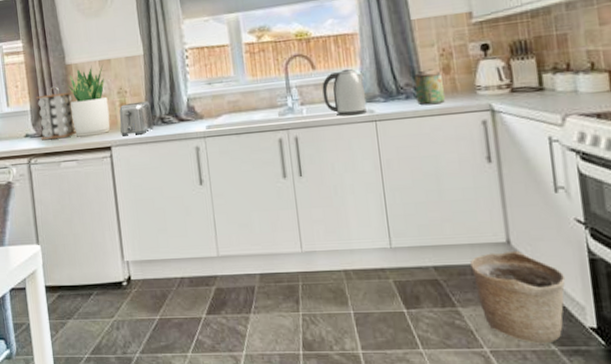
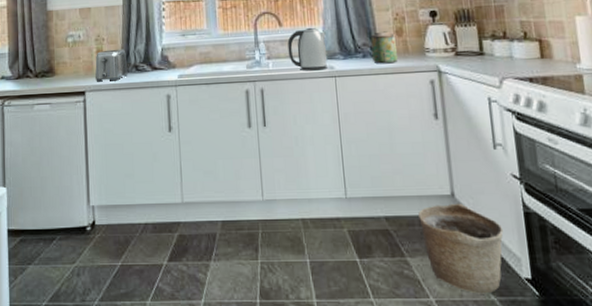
spice rack: present [36,86,76,140] -> none [15,31,52,83]
planter: present [67,64,110,137] -> none [47,12,86,81]

